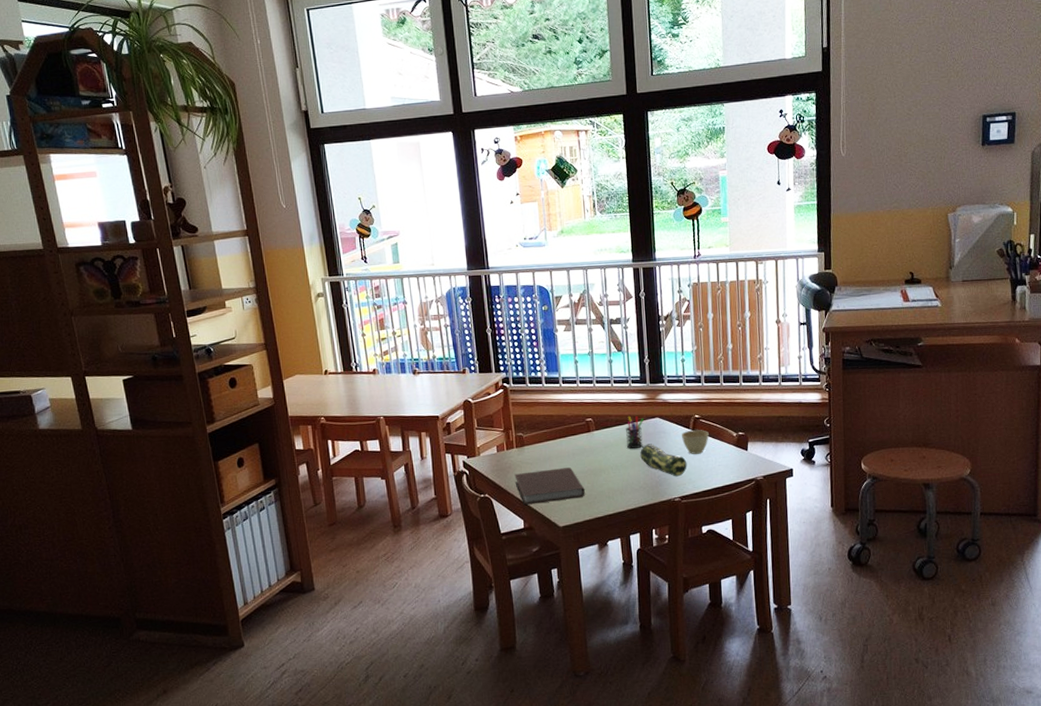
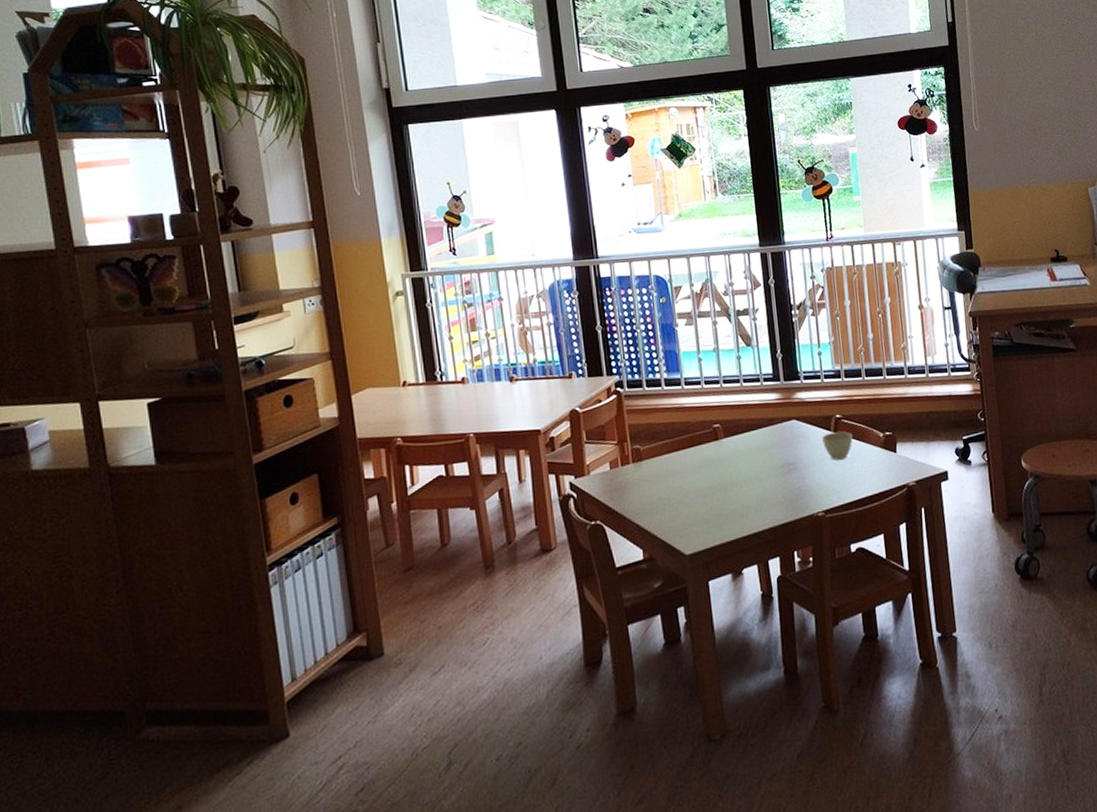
notebook: present [514,467,585,505] -> none [631,483,715,531]
pen holder: present [625,416,645,449] -> none [758,419,780,458]
pencil case: present [640,444,687,477] -> none [776,450,830,488]

